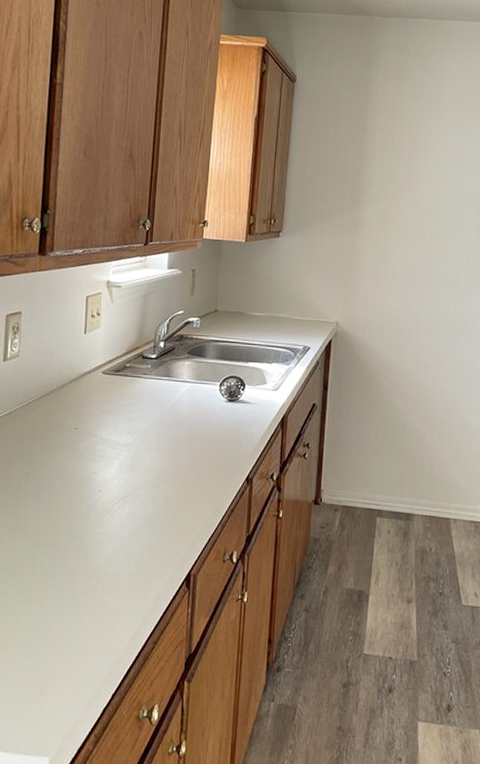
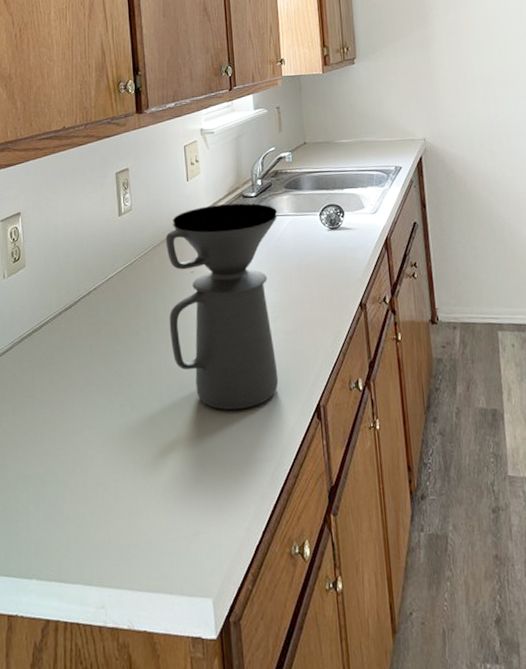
coffee maker: none [42,362,177,573] -> present [165,203,279,410]

